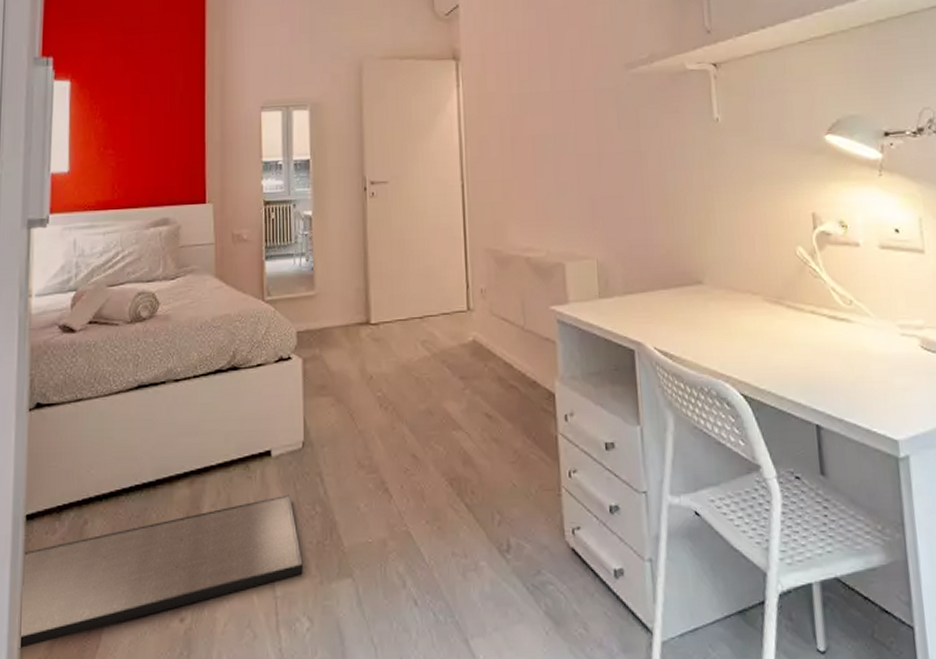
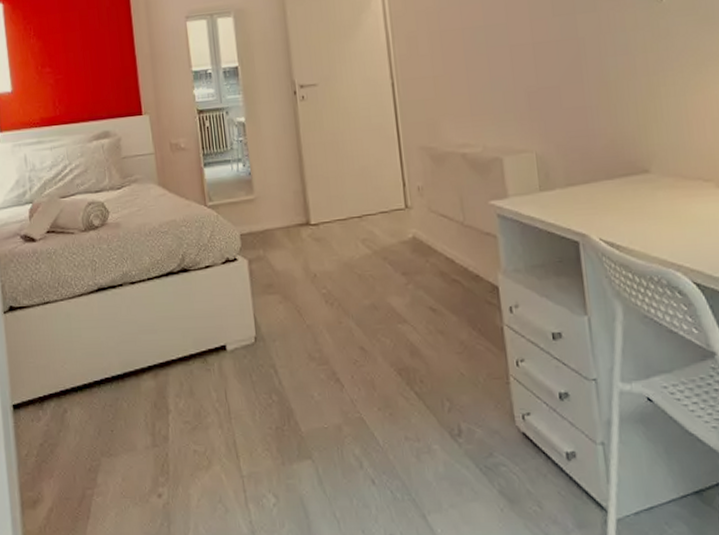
doormat: present [18,494,303,650] -> none [14,385,265,519]

